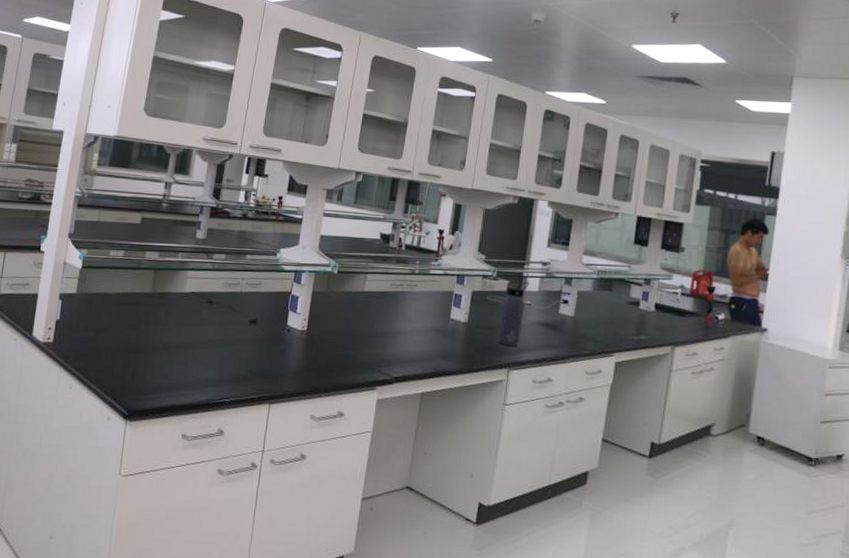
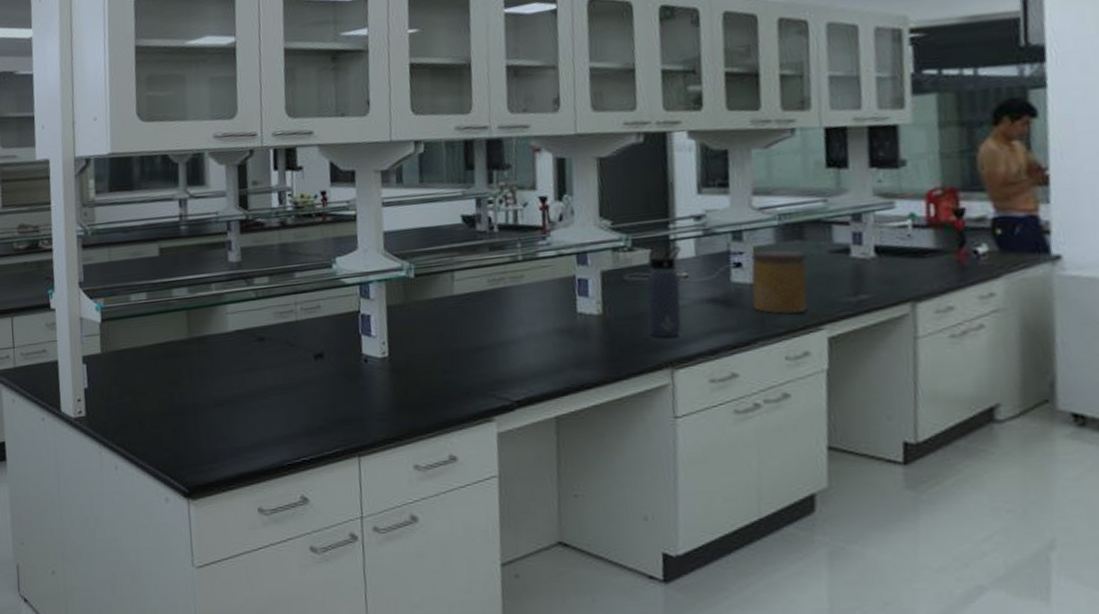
jar: none [570,294,612,342] -> present [751,249,809,314]

